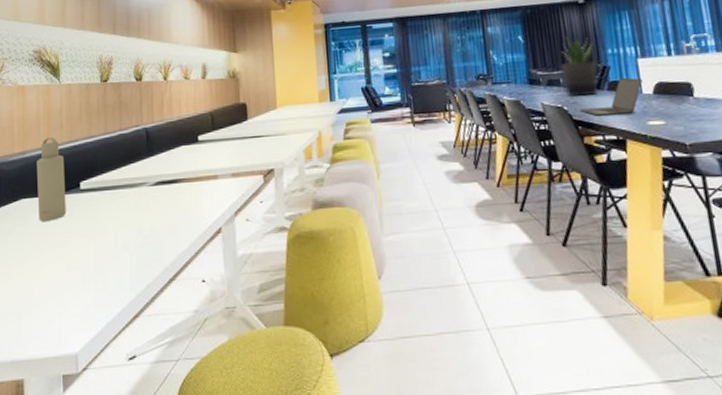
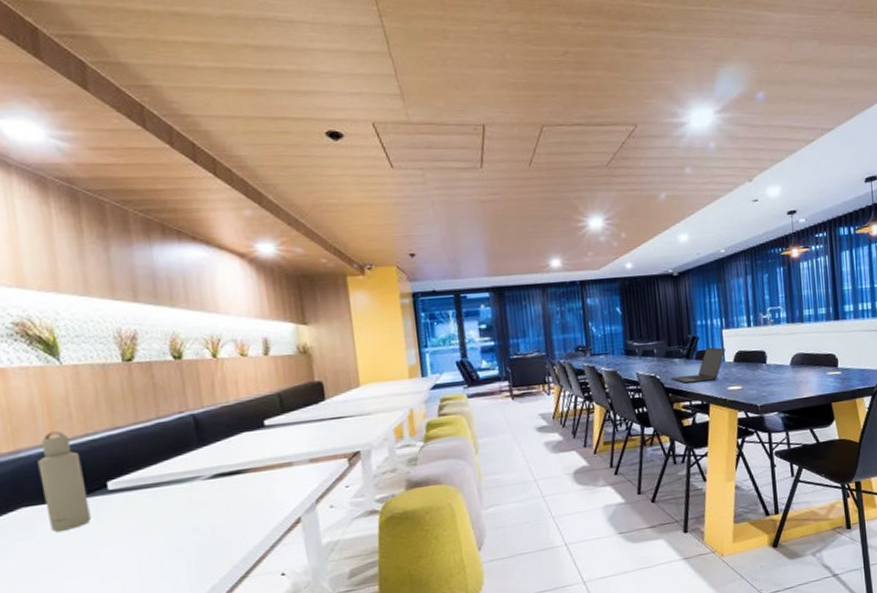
planter: present [560,36,599,97] -> none [655,308,688,367]

